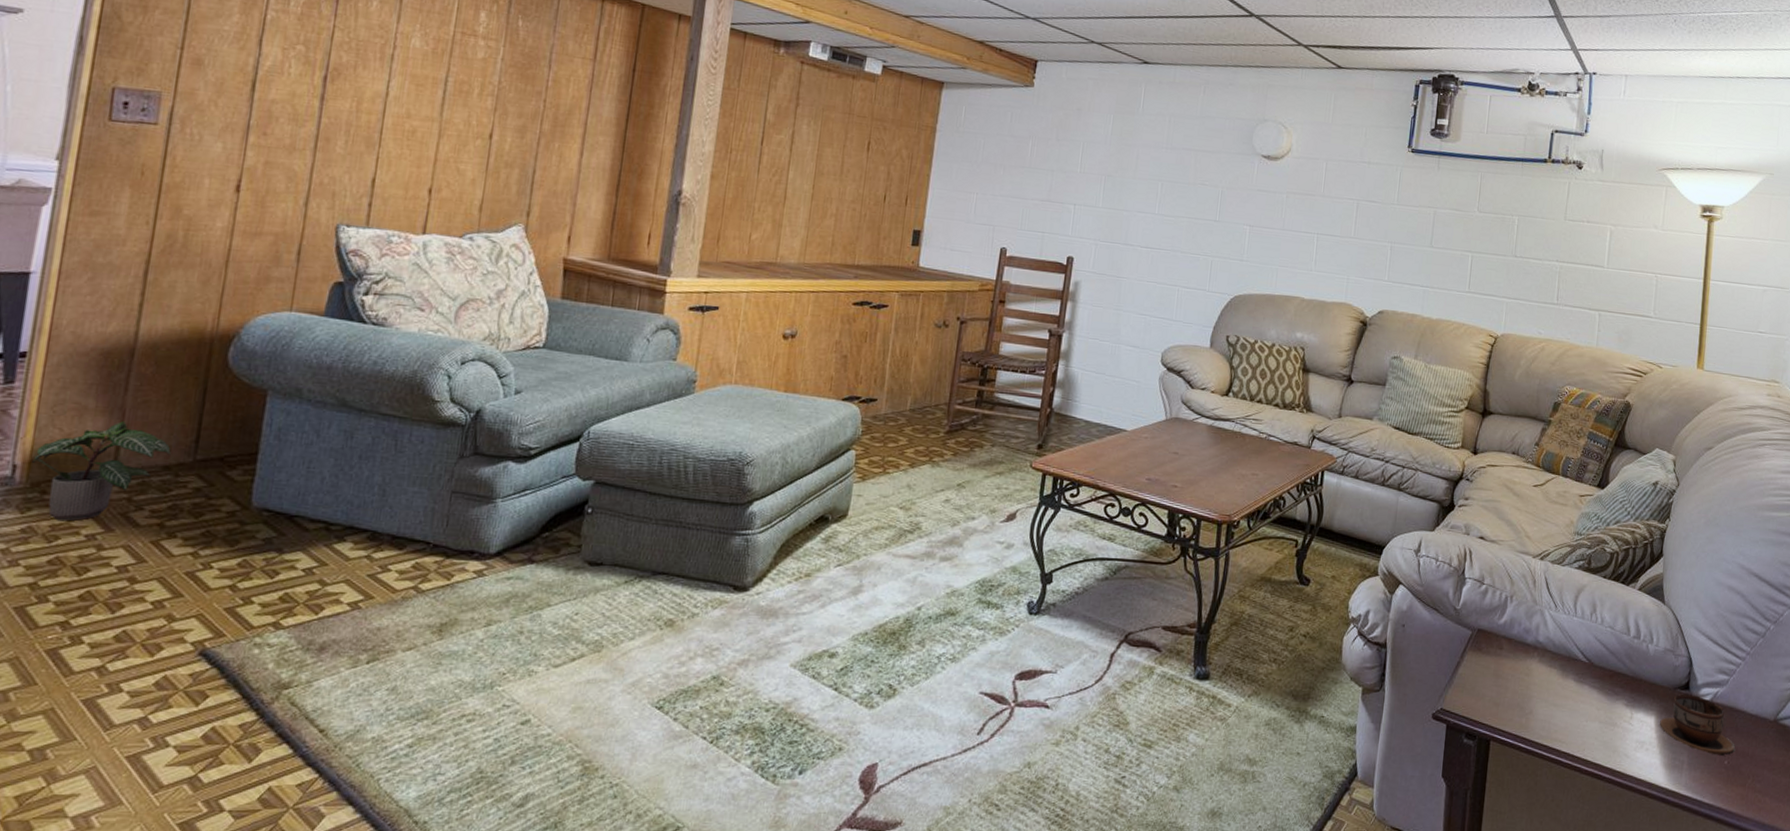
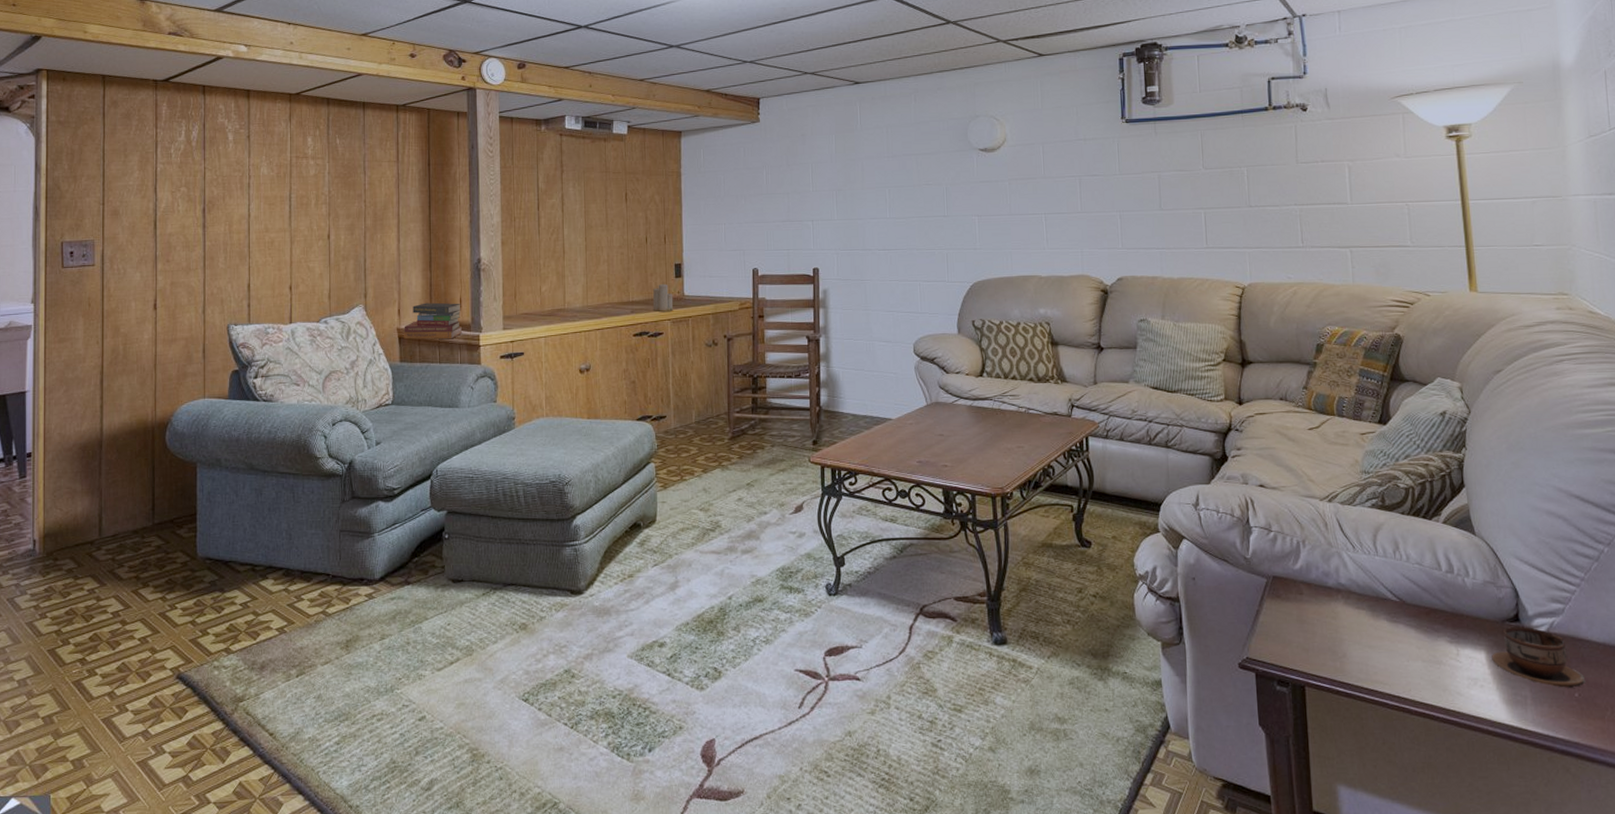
potted plant: present [33,421,171,522] -> none [46,499,136,581]
books: none [570,232,650,280] -> present [404,302,463,340]
candle: none [880,248,906,283] -> present [652,282,674,313]

